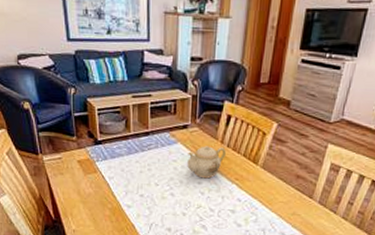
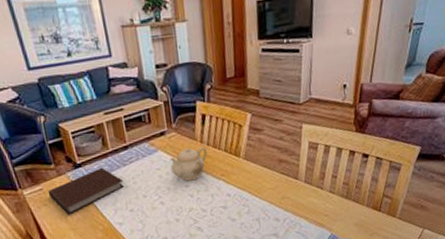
notebook: none [66,148,139,188] -> present [47,167,125,215]

